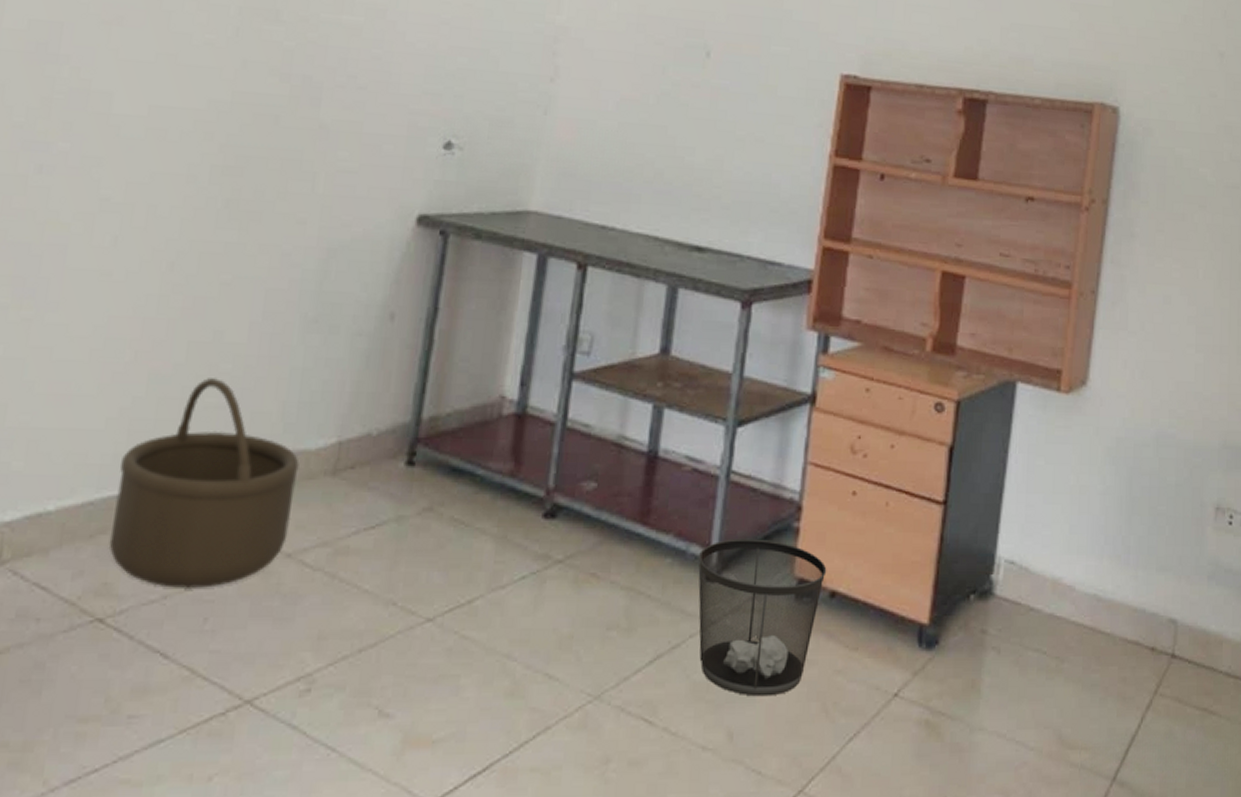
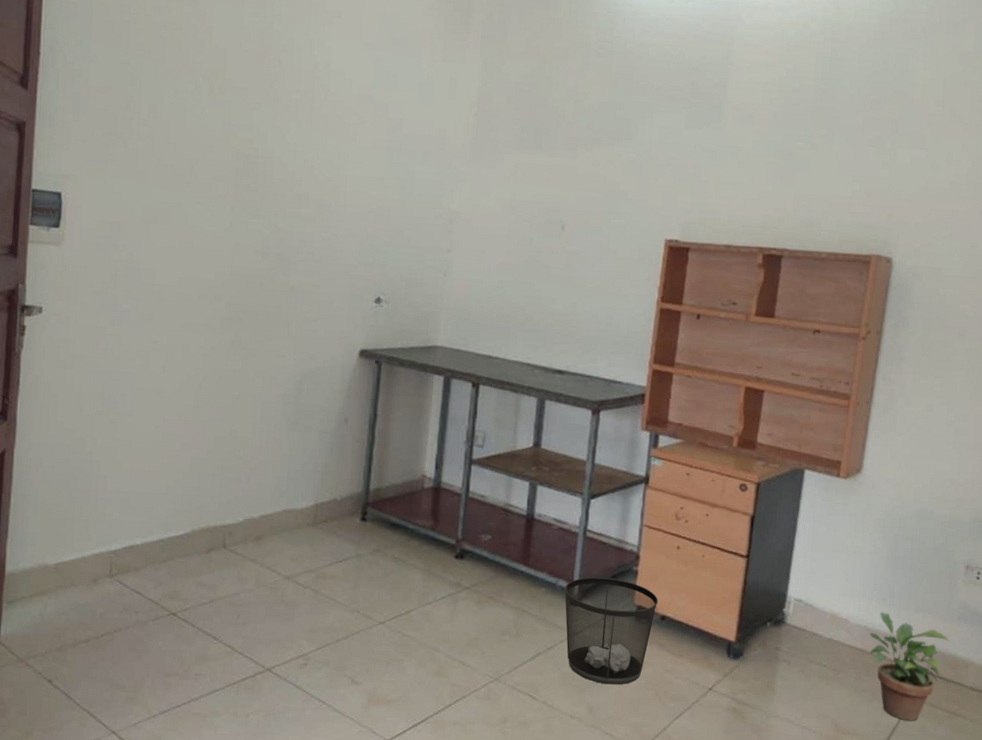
basket: present [109,377,299,588] -> none [175,460,291,596]
potted plant: none [1100,574,1199,725] -> present [869,612,950,721]

